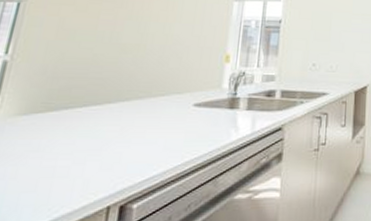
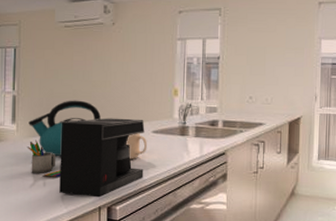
coffee maker: none [10,88,185,194] -> present [27,118,145,198]
kettle: none [19,67,128,139] -> present [28,100,101,156]
cup: none [156,107,186,140] -> present [125,133,147,159]

